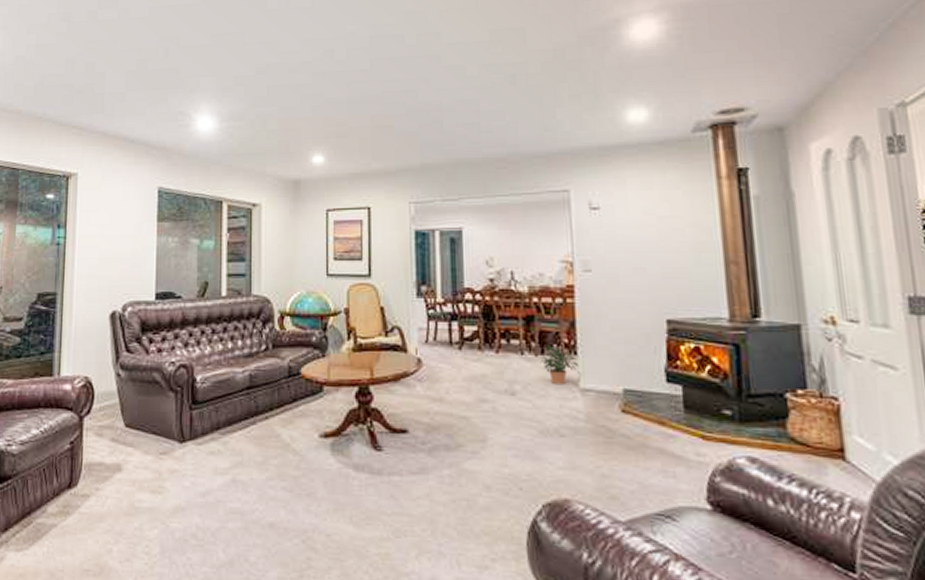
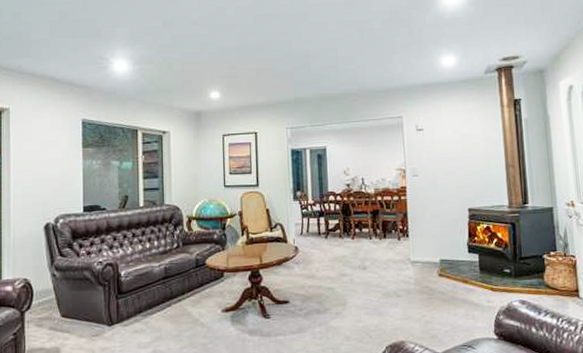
potted plant: present [540,344,579,386] -> none [383,230,410,260]

